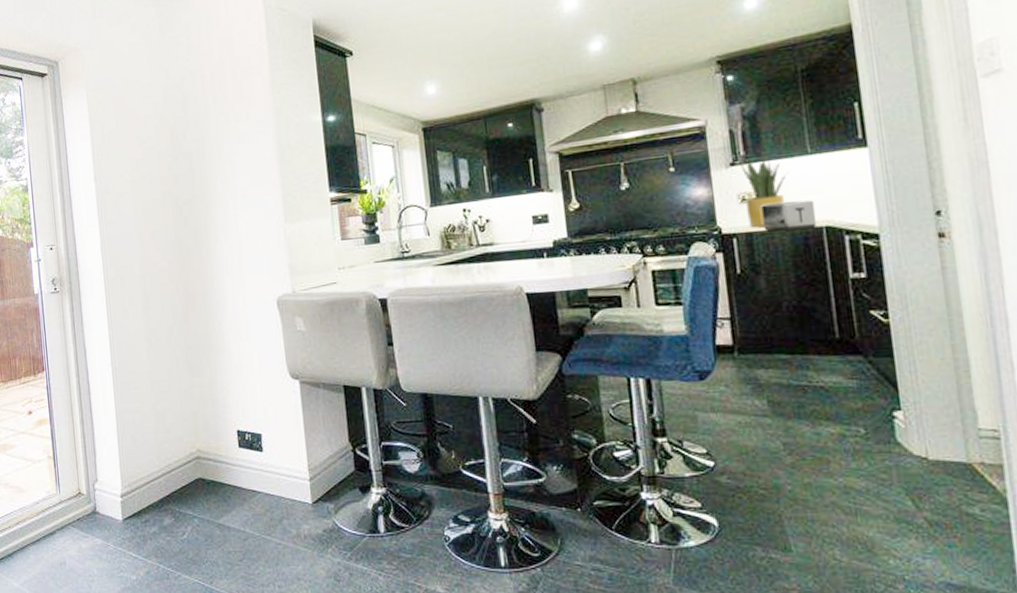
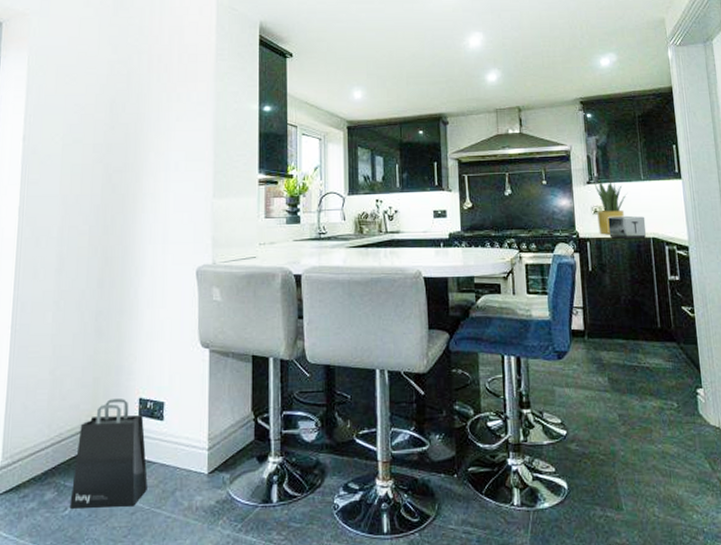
shopping bag: none [186,431,256,533] -> present [69,399,148,509]

